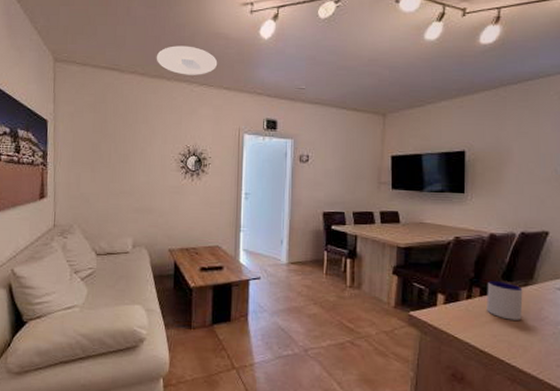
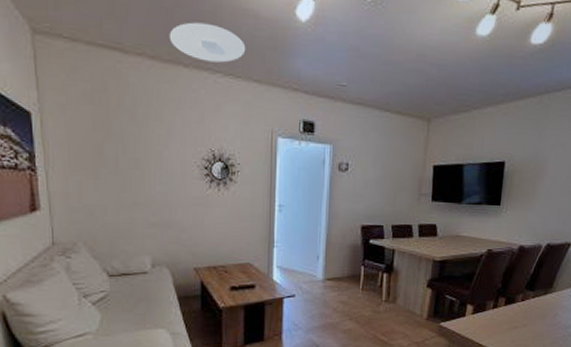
mug: present [487,281,523,320] -> none [509,291,543,326]

